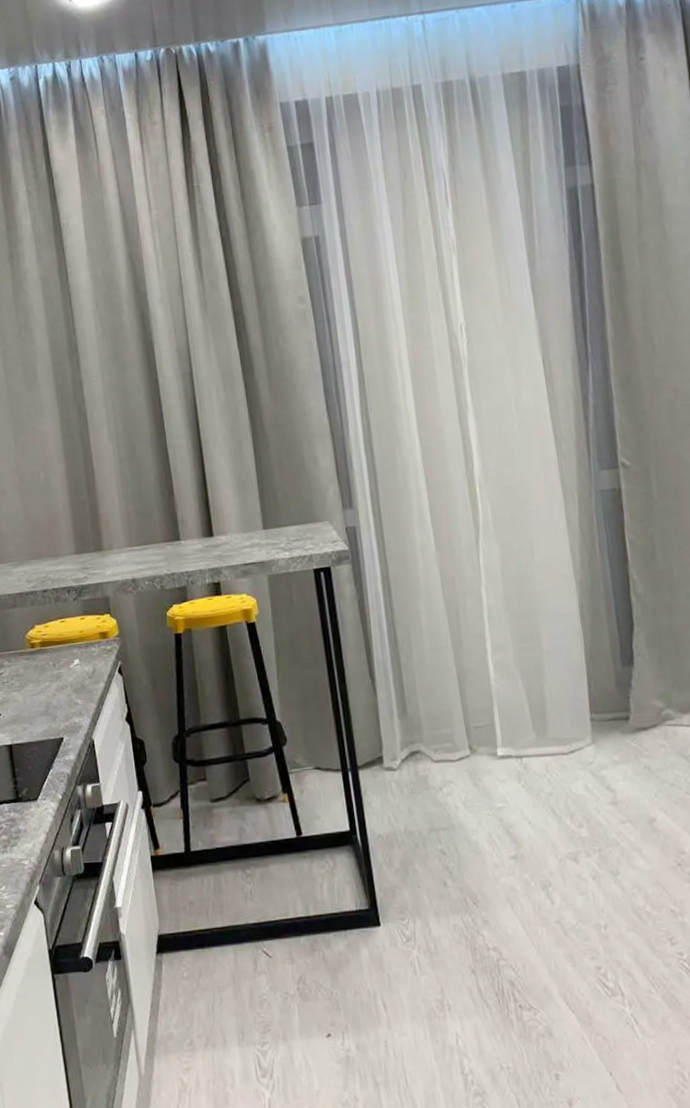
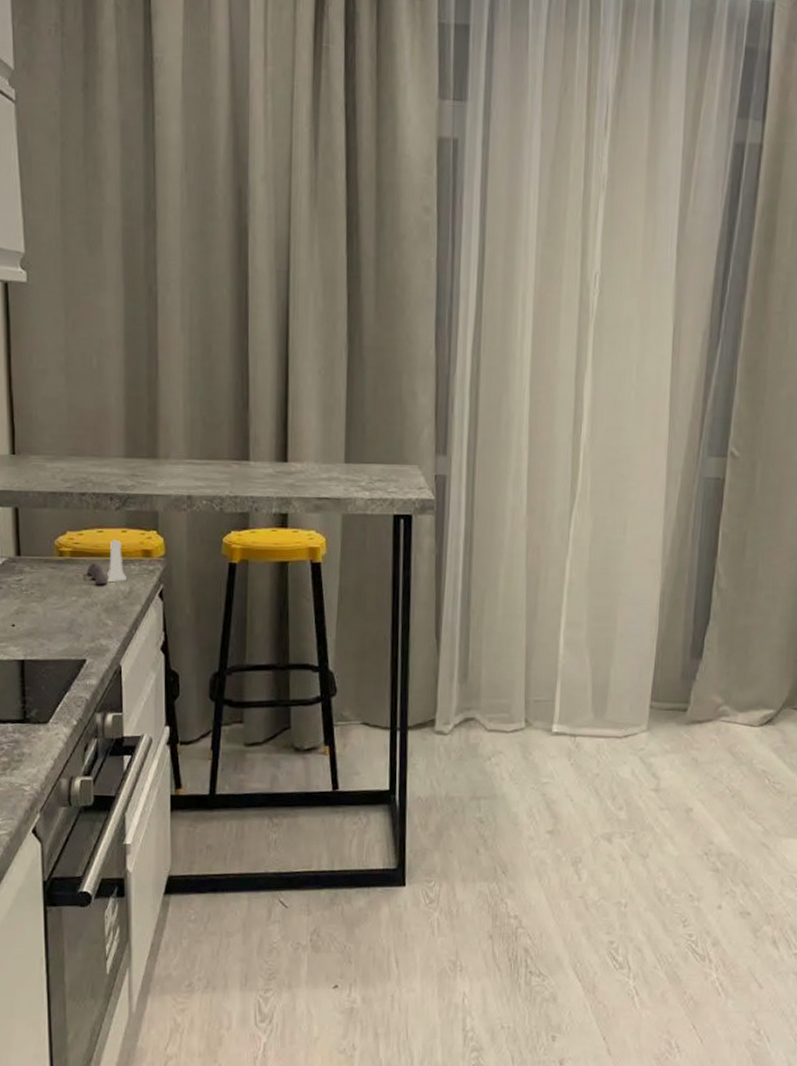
salt and pepper shaker set: none [55,626,89,669] -> present [86,539,126,585]

